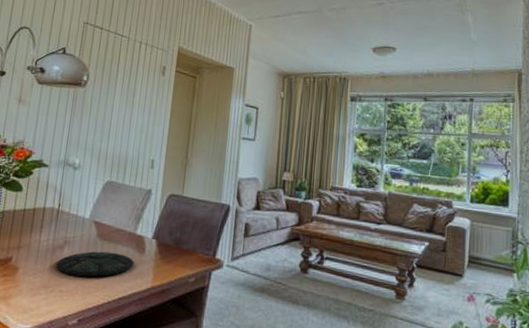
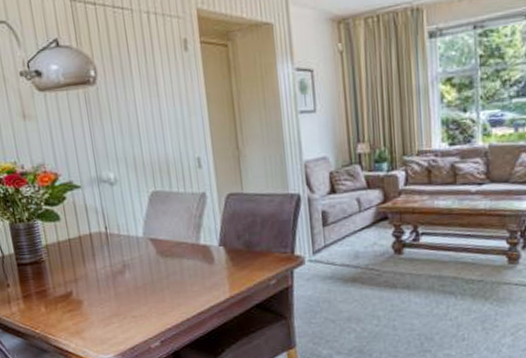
plate: present [56,251,134,278] -> none [121,268,205,299]

